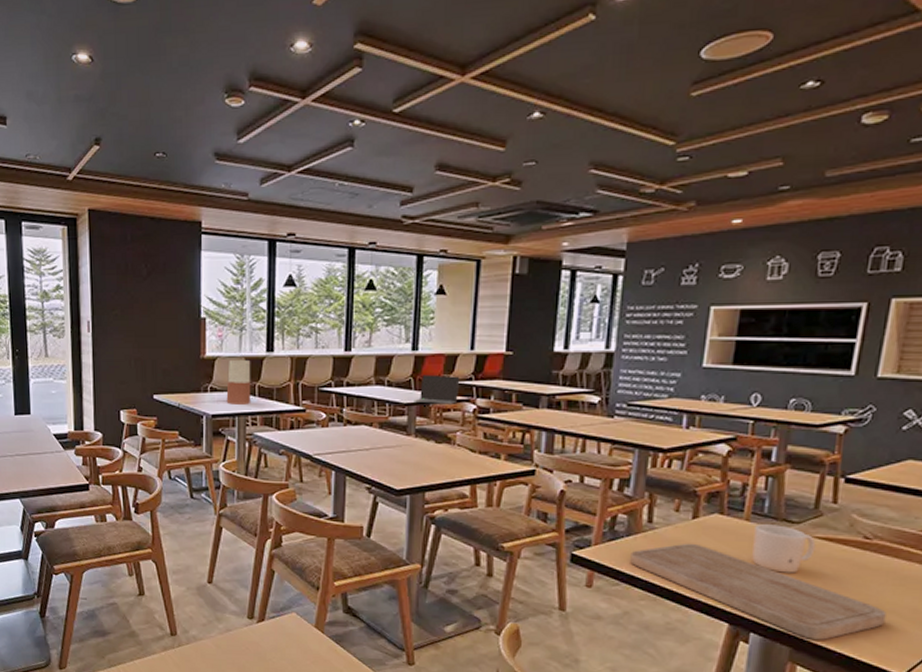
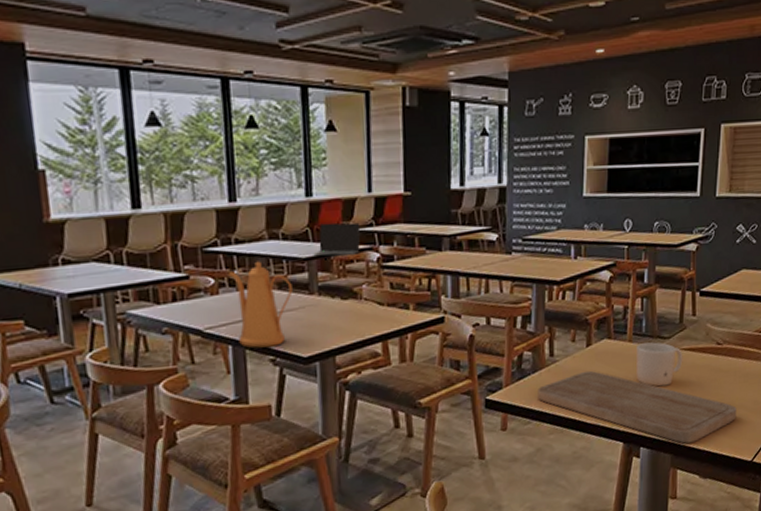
vase: present [226,359,251,405] -> none [83,220,118,279]
coffee pot: none [337,402,392,477] -> present [227,261,293,349]

